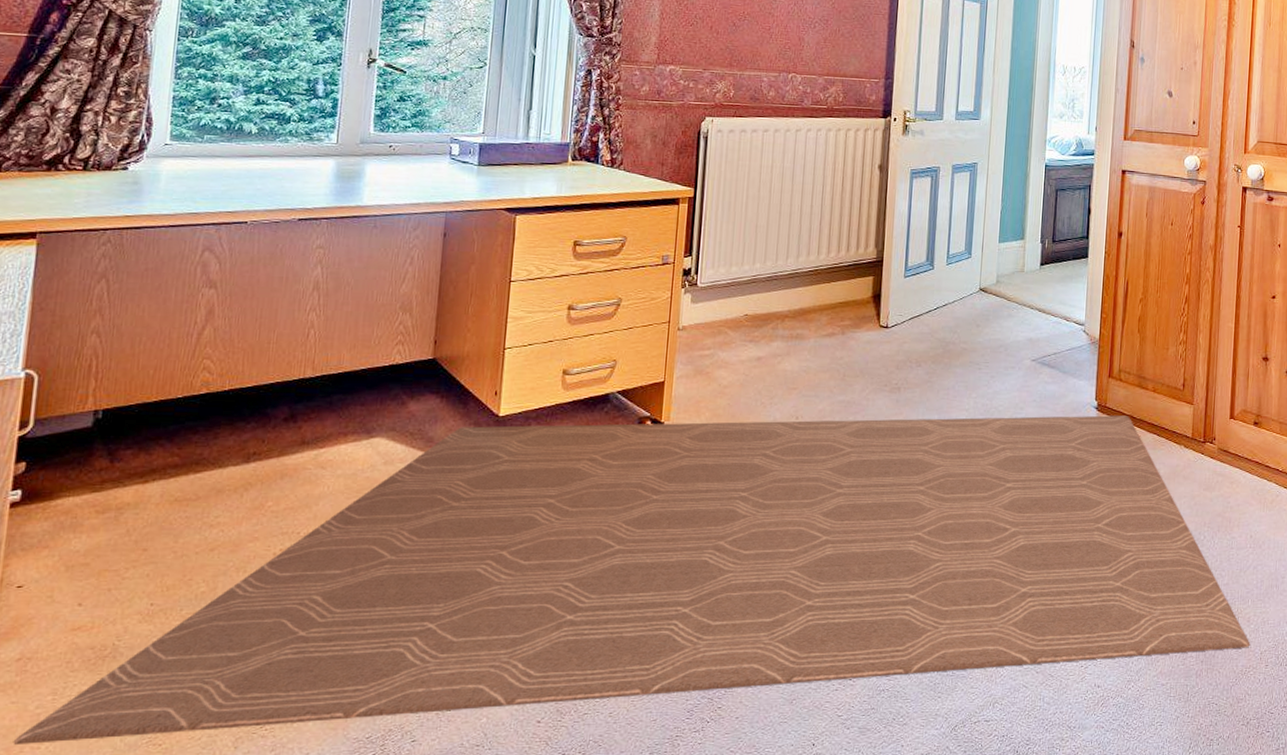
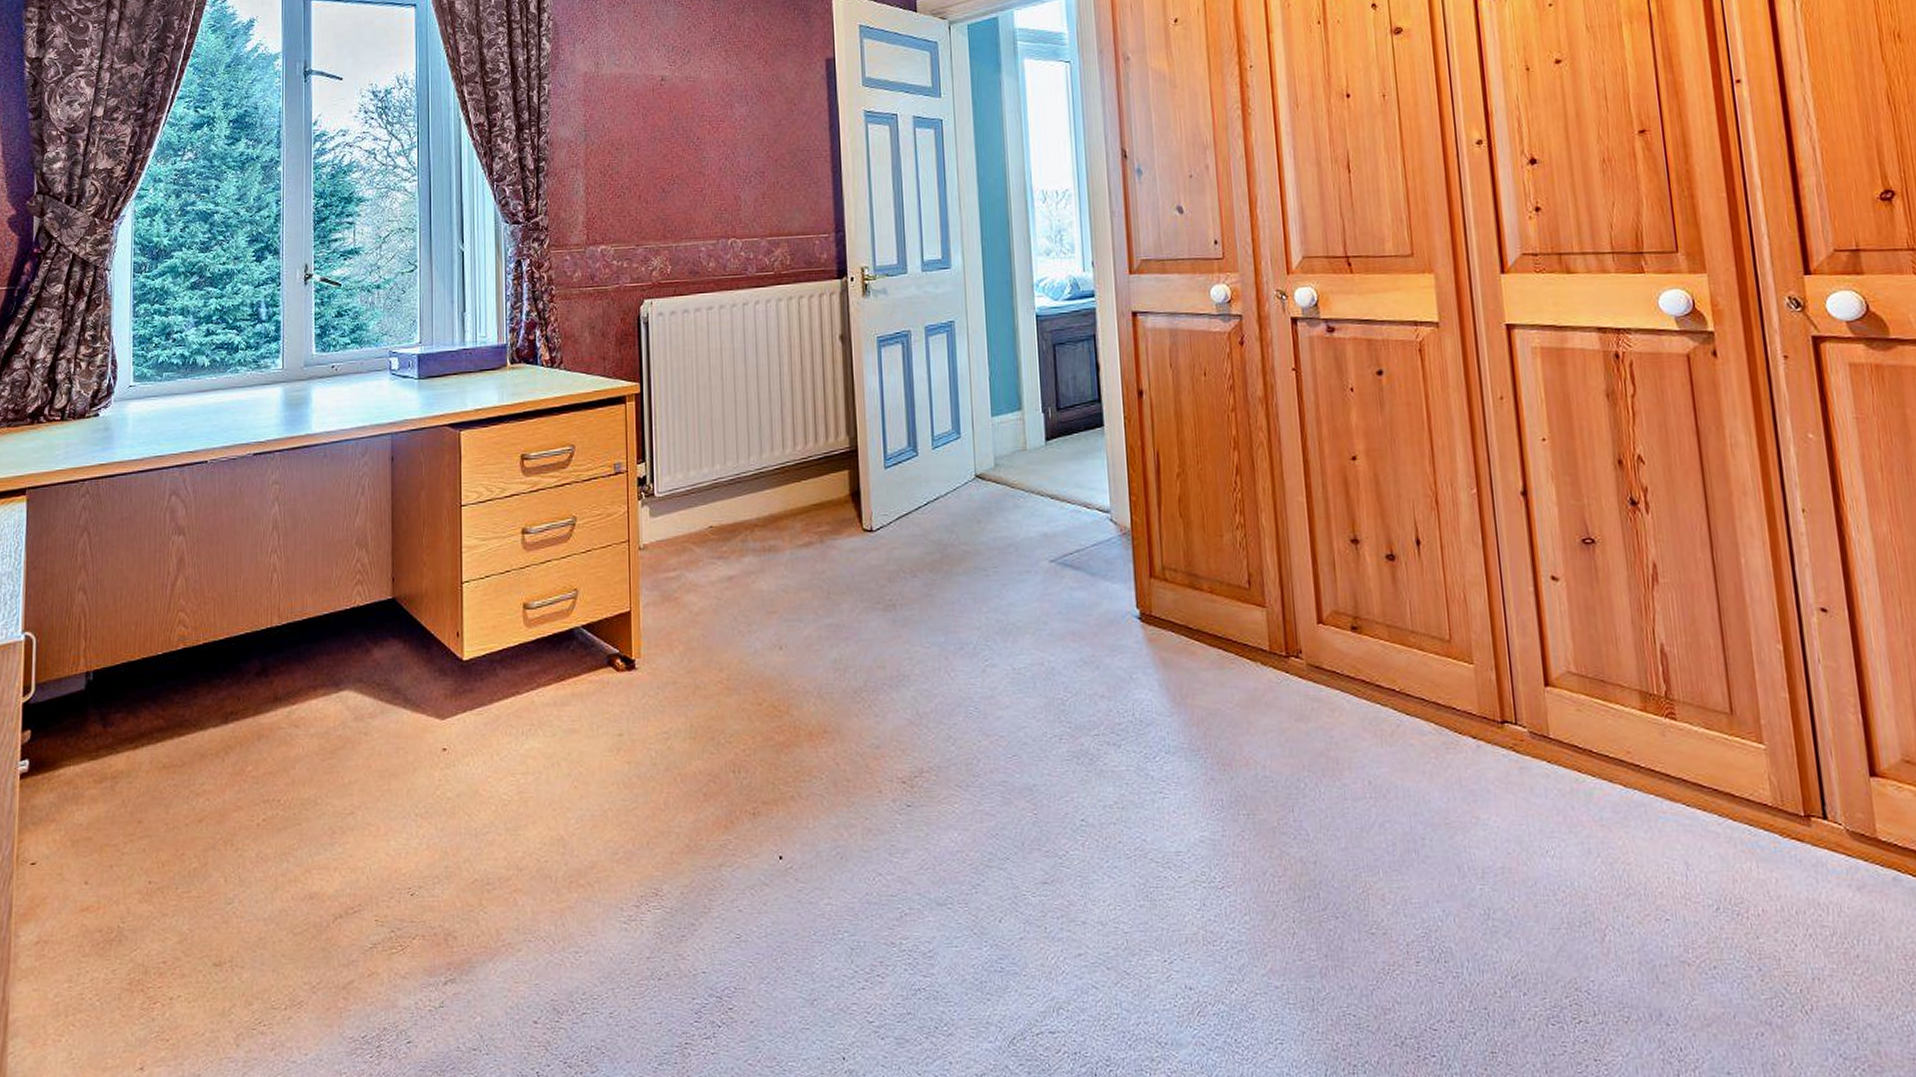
rug: present [13,415,1250,746] -> none [37,626,1391,1037]

